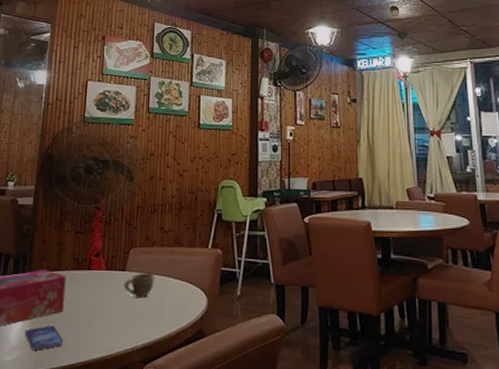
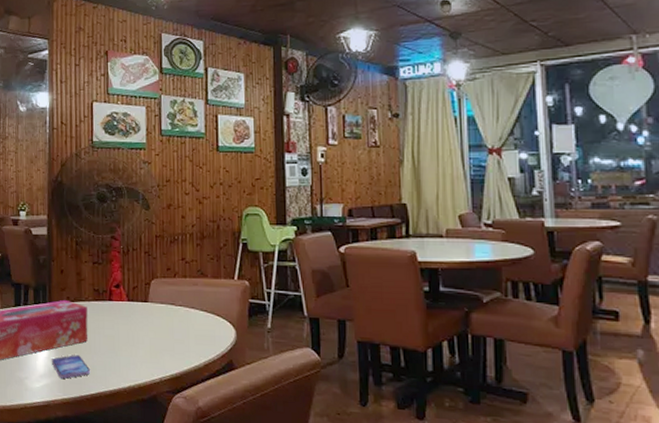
cup: present [124,273,154,297] -> none [147,304,179,329]

